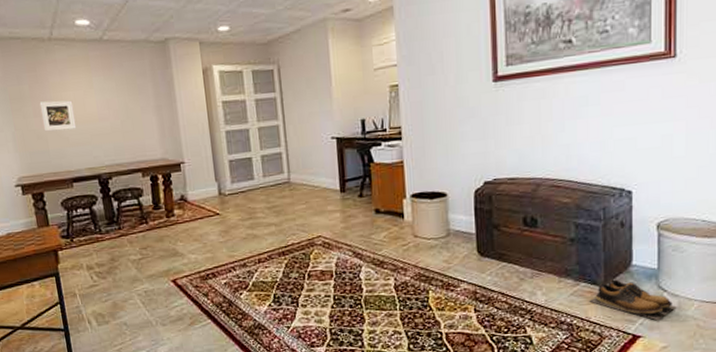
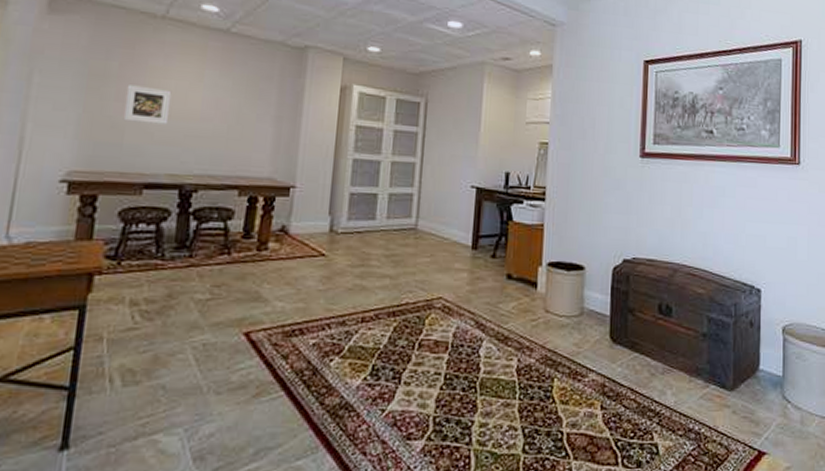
shoes: present [589,279,677,321] -> none [718,384,800,436]

